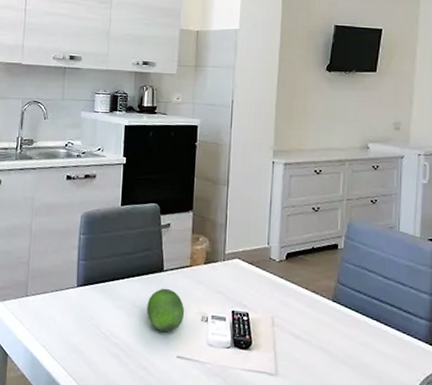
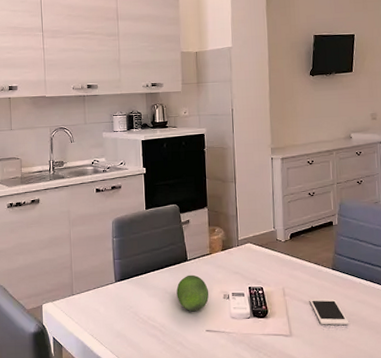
cell phone: none [302,333,348,370] -> present [309,298,349,325]

